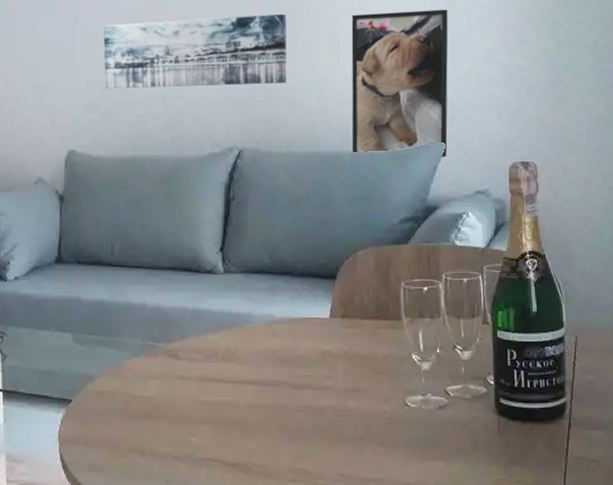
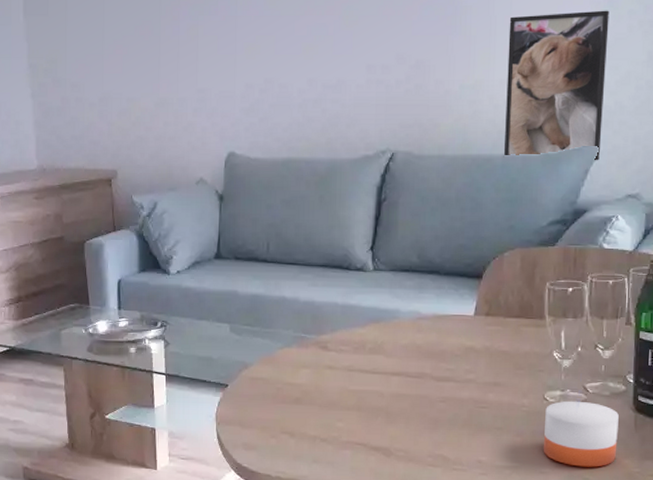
wall art: present [103,14,286,89] -> none [263,17,443,92]
candle: none [407,404,482,476] -> present [543,400,619,467]

